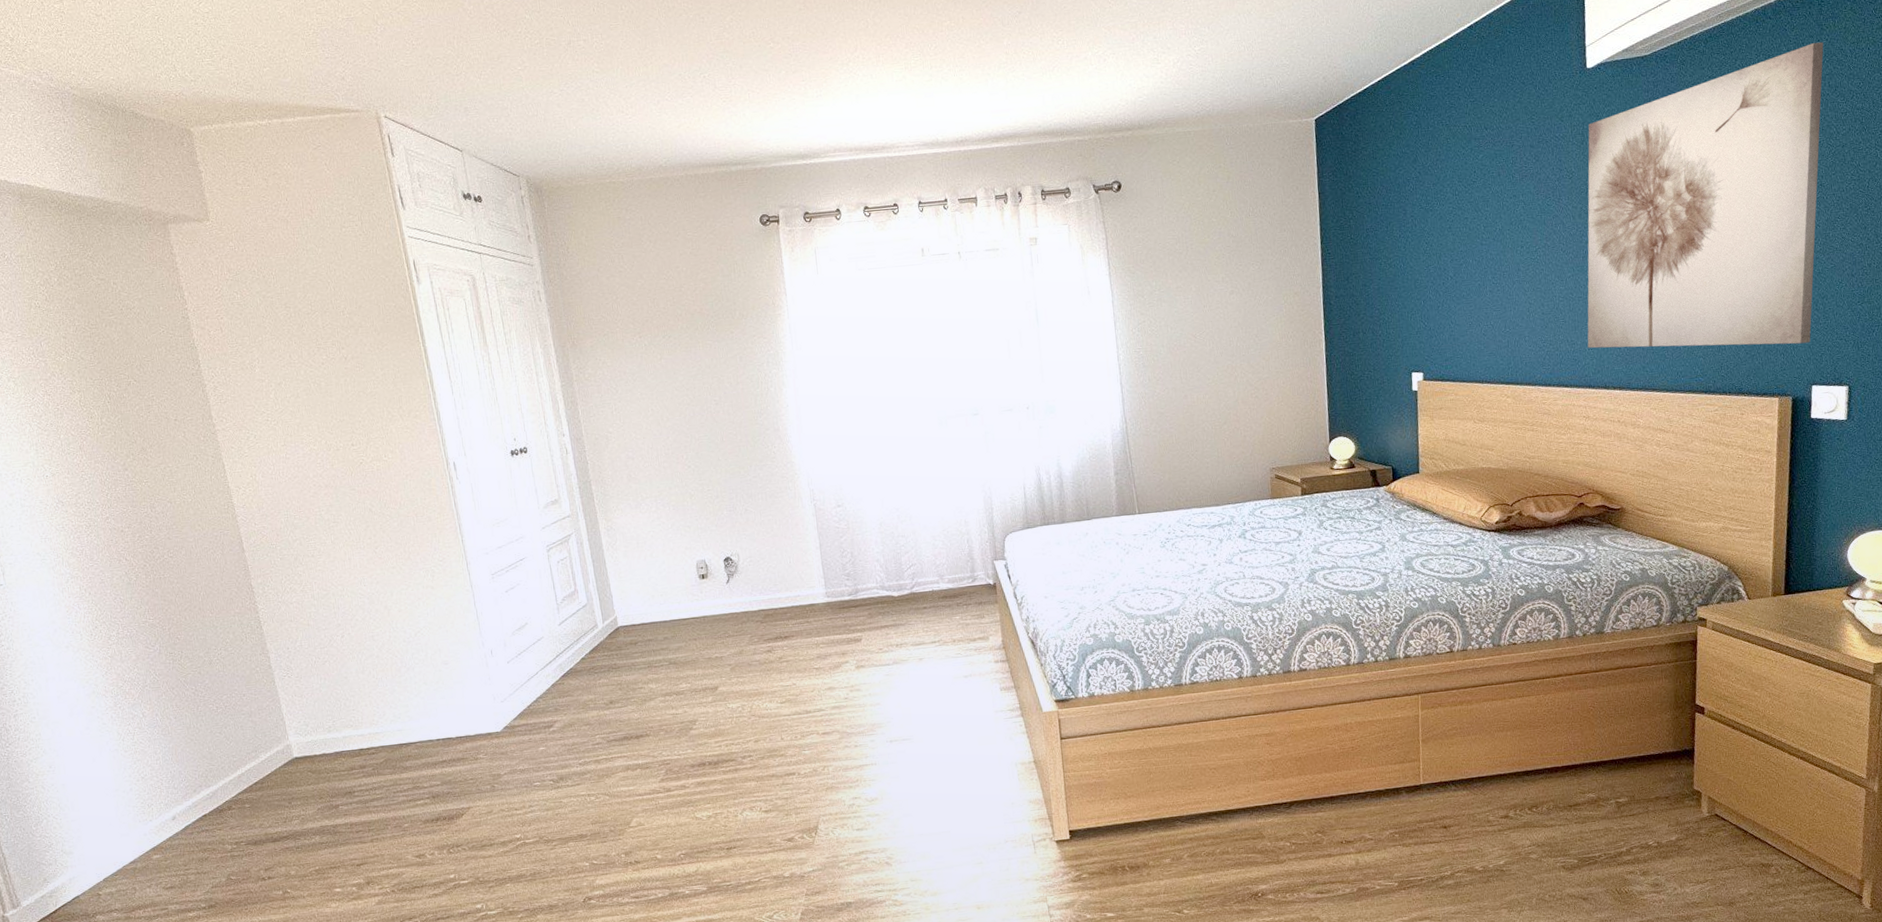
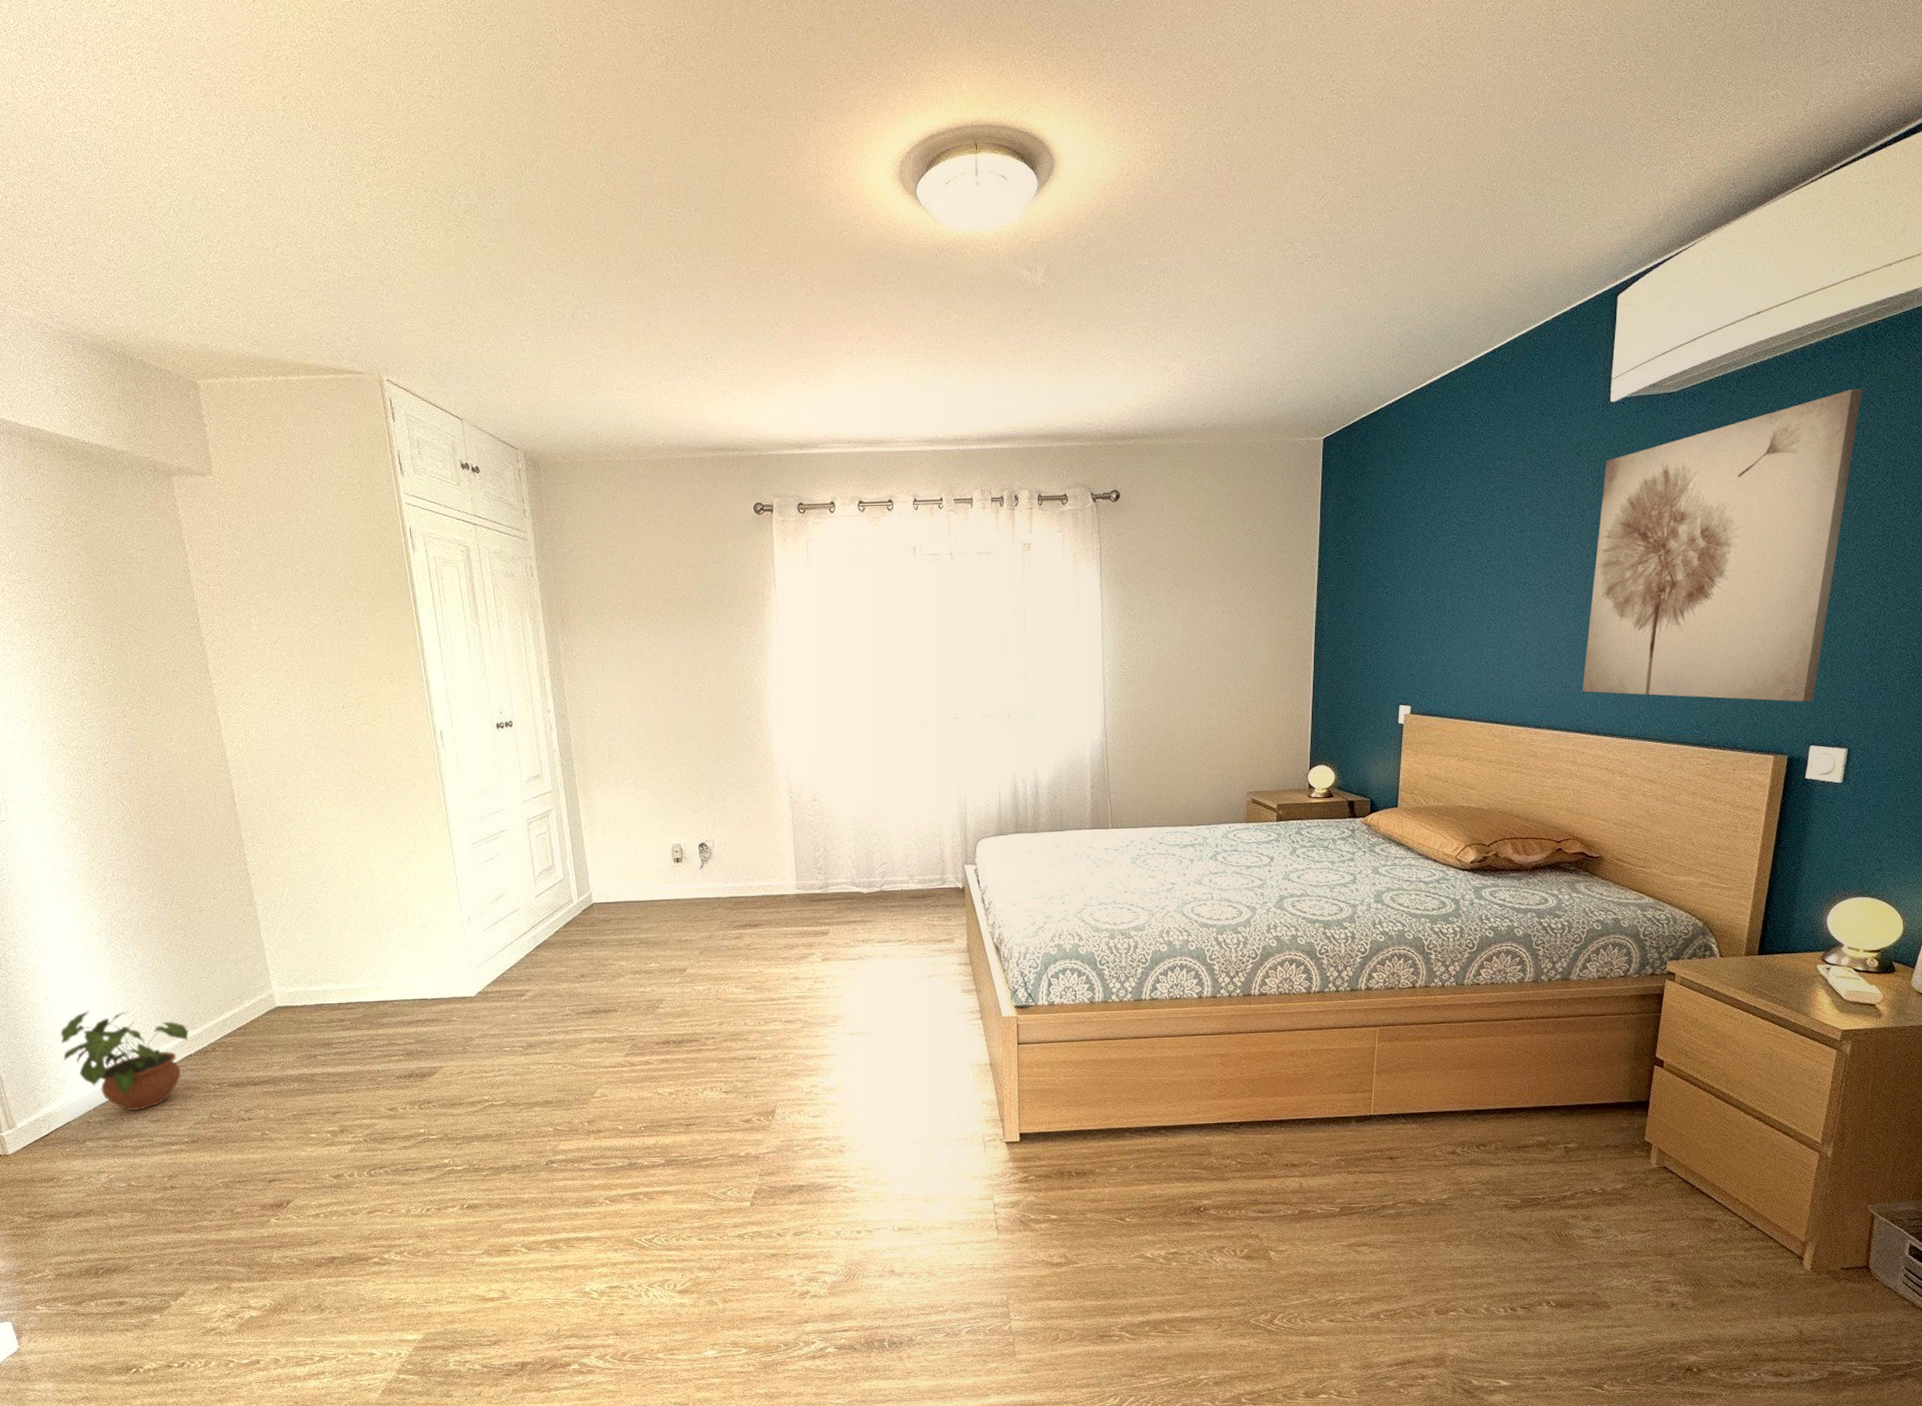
potted plant: none [66,774,203,880] -> present [60,1011,189,1112]

